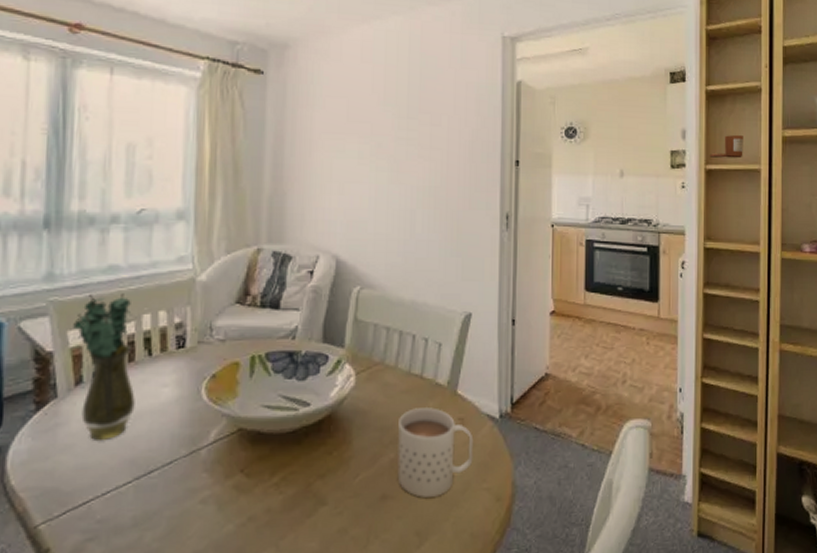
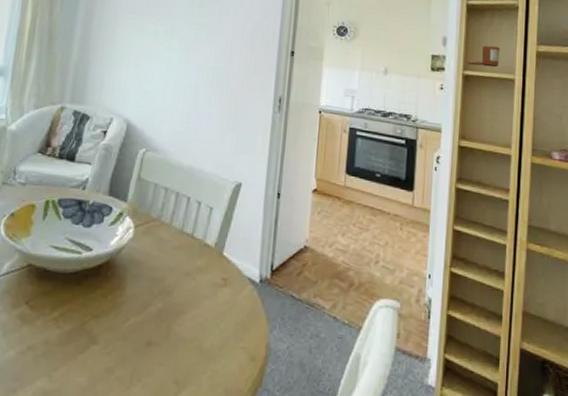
mug: present [396,406,474,498] -> none [162,264,235,349]

